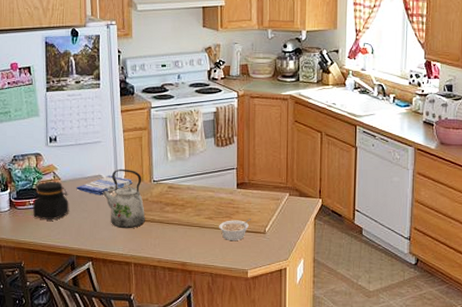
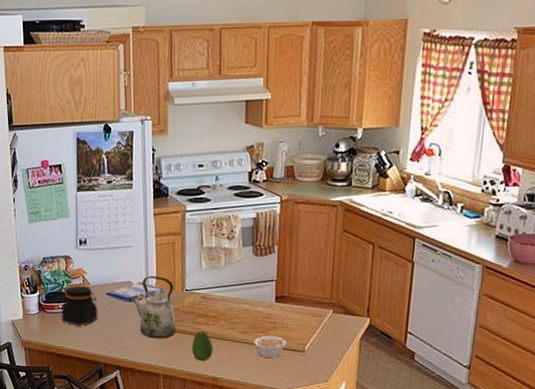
fruit: none [161,218,181,248] -> present [191,330,213,362]

